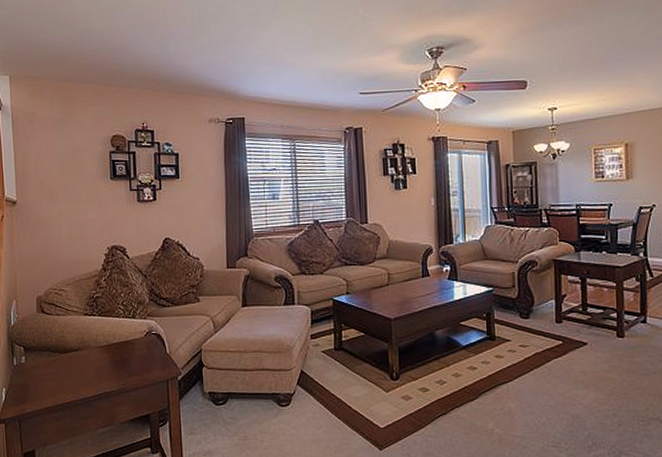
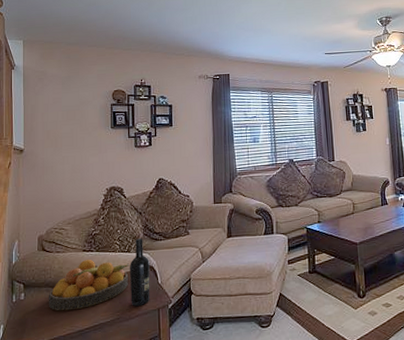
fruit bowl: none [50,324,135,377] -> present [48,260,130,311]
wine bottle: none [134,304,158,377] -> present [129,238,150,307]

